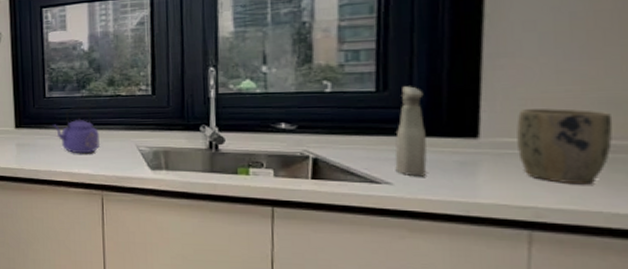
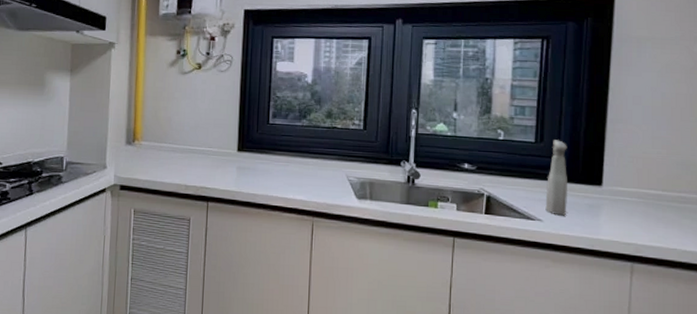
kettle: present [52,106,101,154] -> none [273,134,315,181]
plant pot: present [516,108,613,185] -> none [627,165,685,227]

